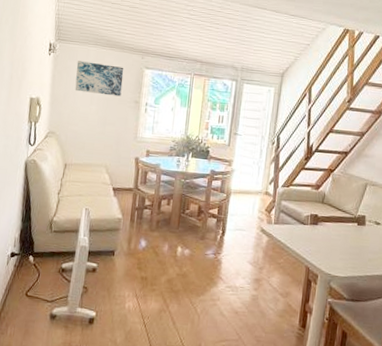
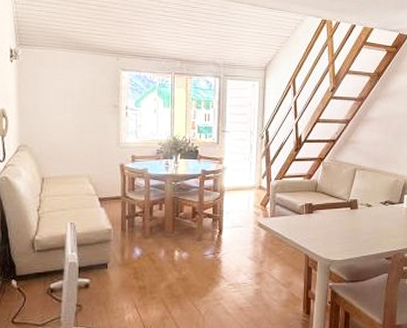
wall art: present [75,61,124,97] -> none [44,66,98,102]

